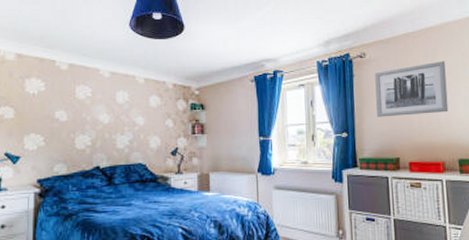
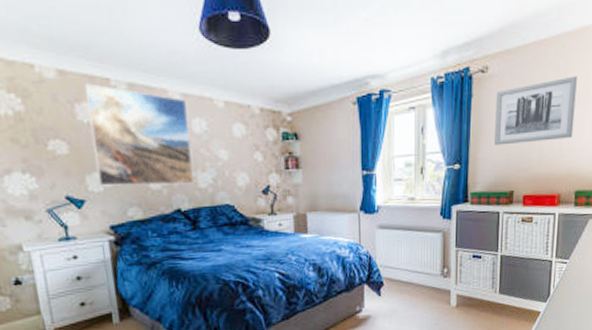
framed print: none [33,64,113,145] -> present [85,83,194,186]

